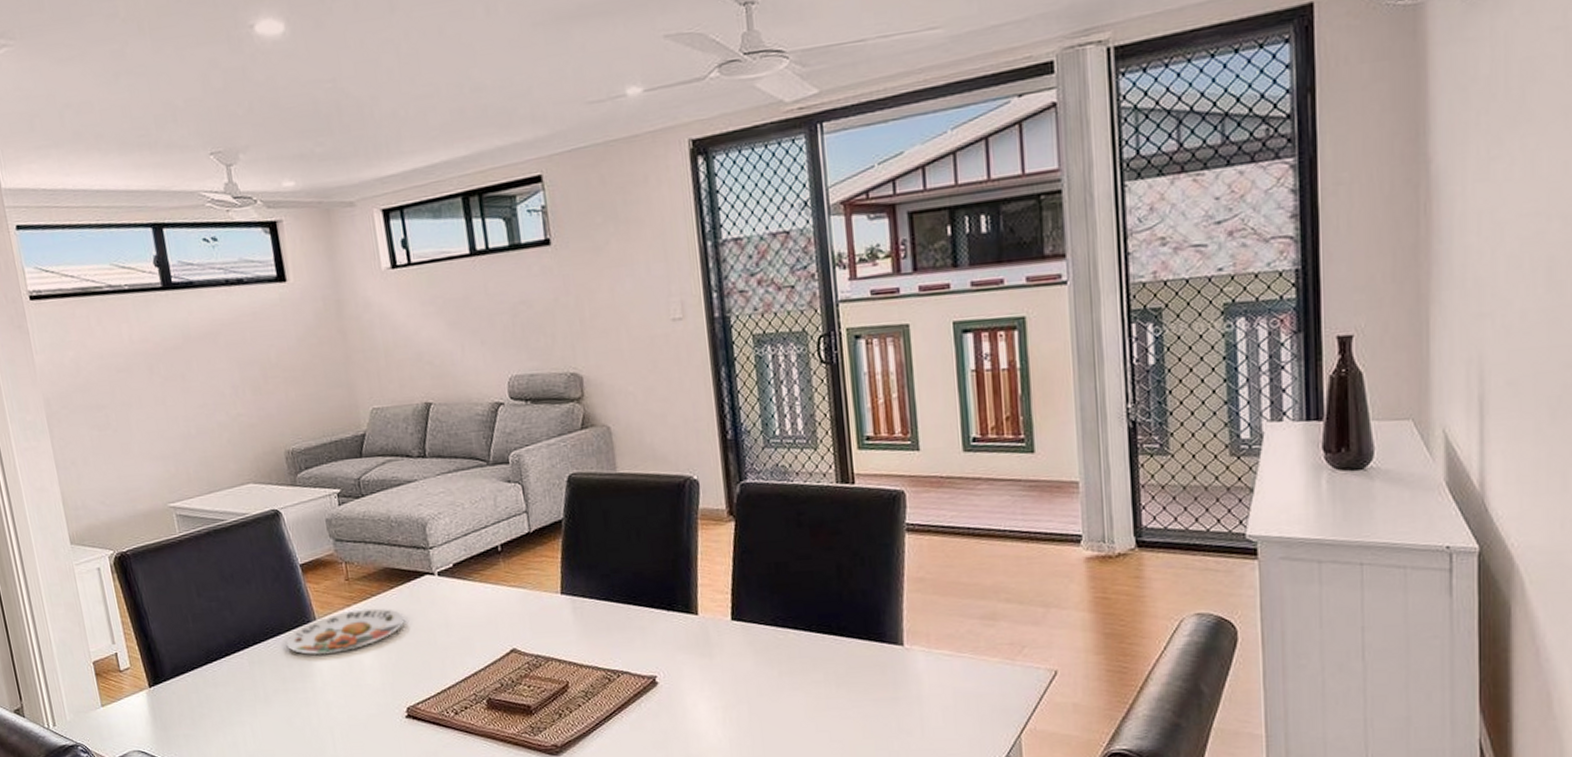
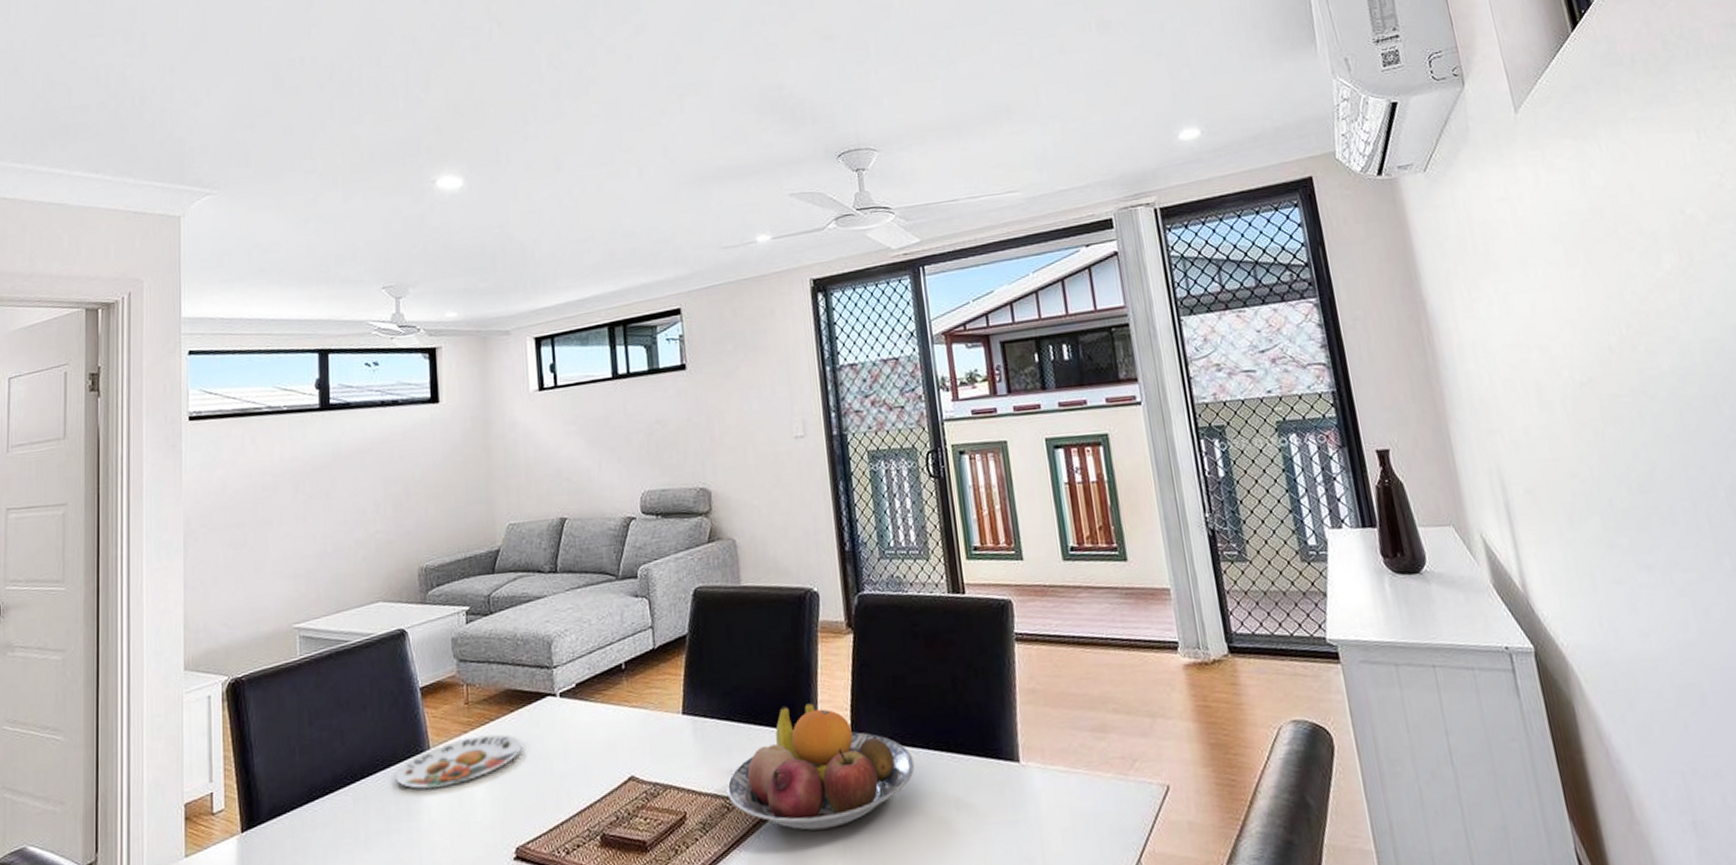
fruit bowl: none [607,586,796,701] -> present [726,703,915,831]

